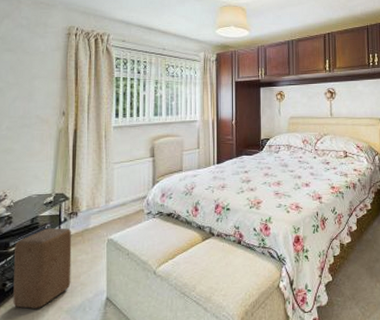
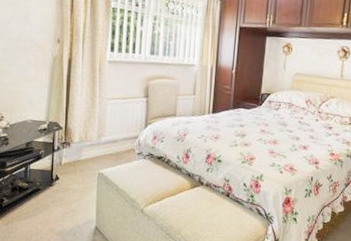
stool: present [13,228,72,309] -> none [10,154,65,227]

